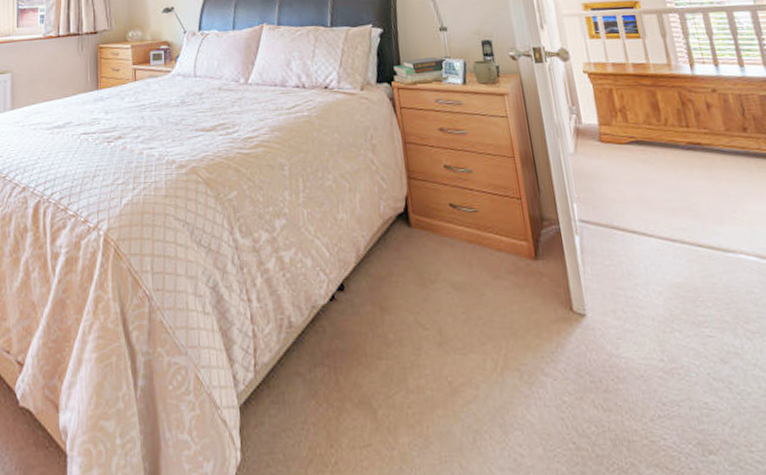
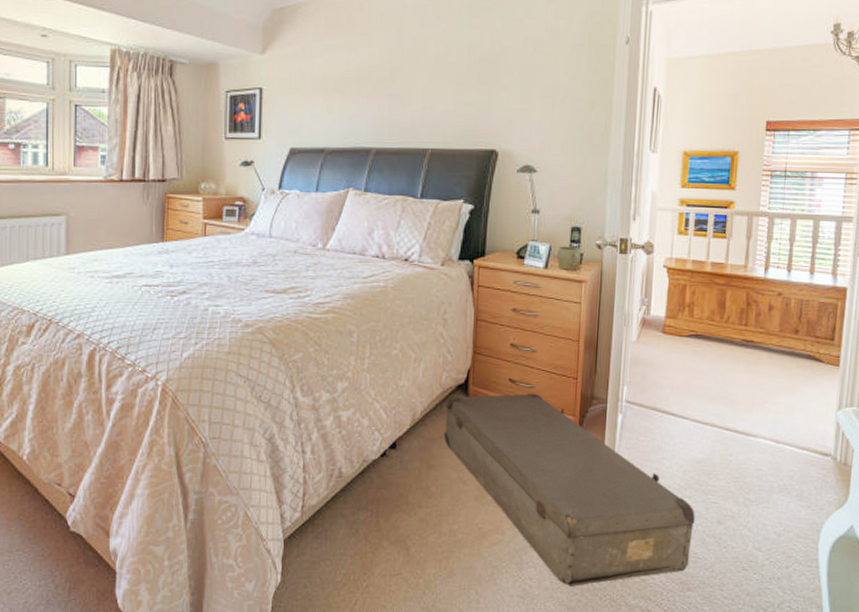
suitcase: none [388,218,701,454] -> present [443,393,695,586]
books: present [393,56,448,86] -> none [476,238,533,266]

